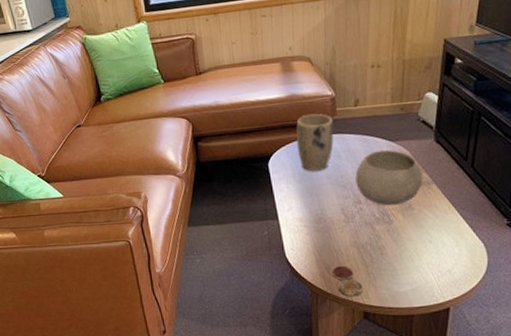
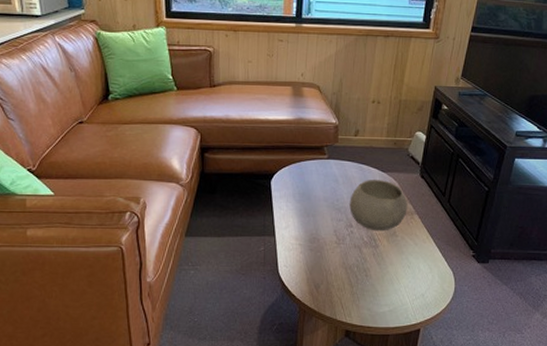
plant pot: present [295,113,334,172] -> none [299,138,335,194]
coaster: present [332,265,363,297] -> none [321,285,347,315]

